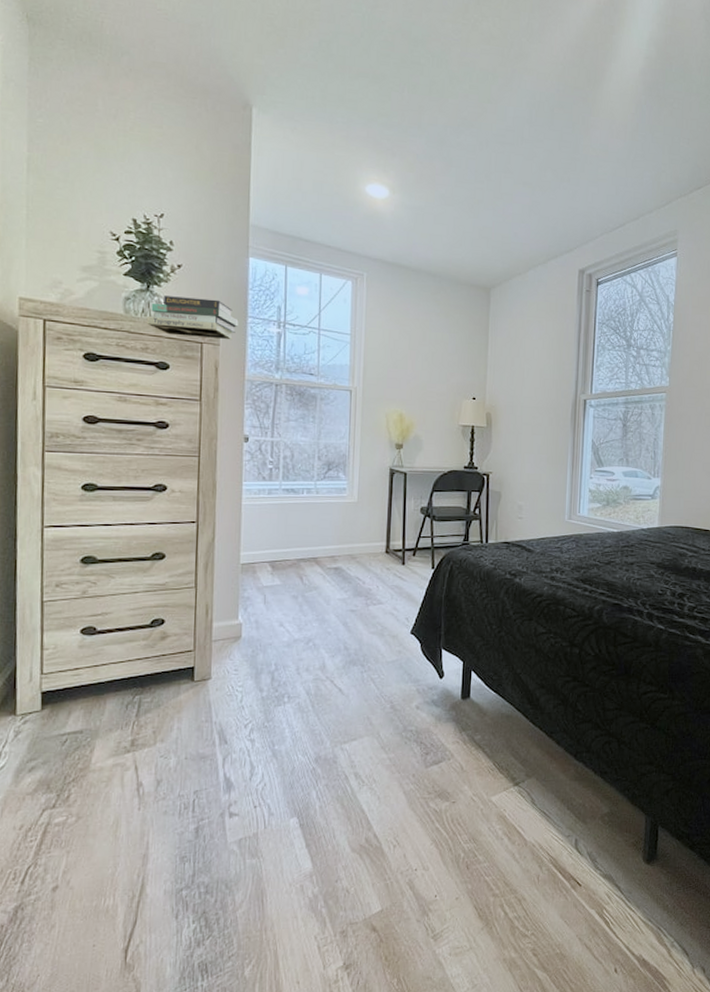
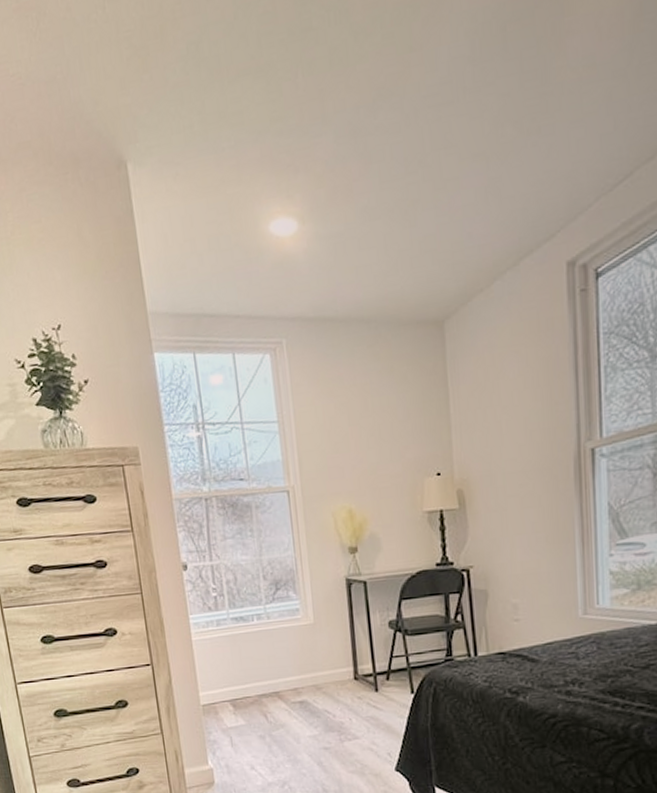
books: present [146,296,239,340] -> none [65,411,156,463]

